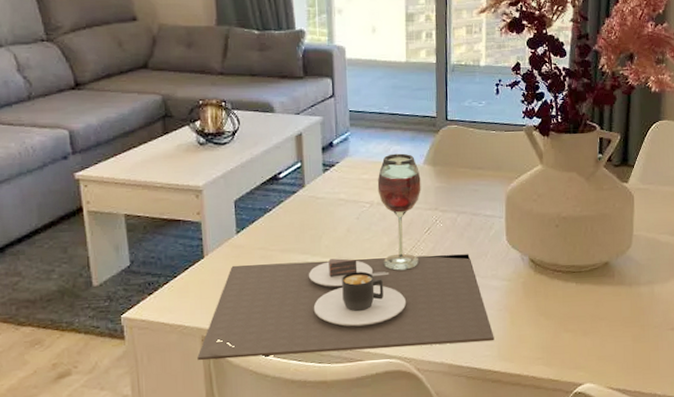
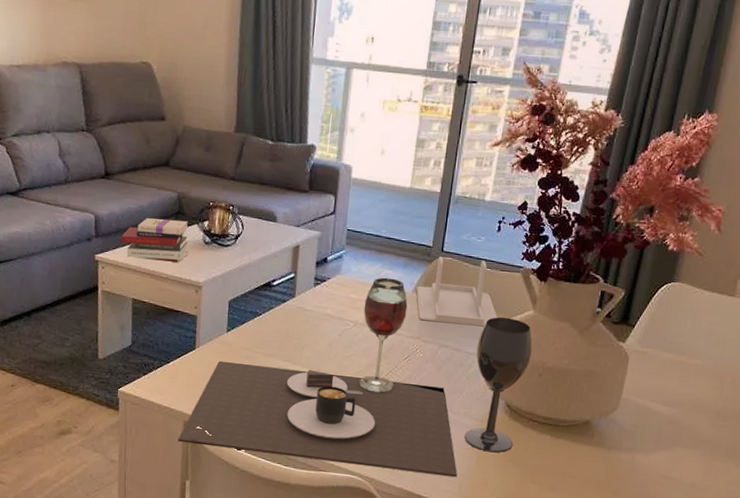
books: none [102,123,183,171] -> present [120,218,189,262]
napkin holder: none [427,123,509,191] -> present [416,256,498,327]
wine glass: none [493,175,546,310] -> present [464,317,533,453]

